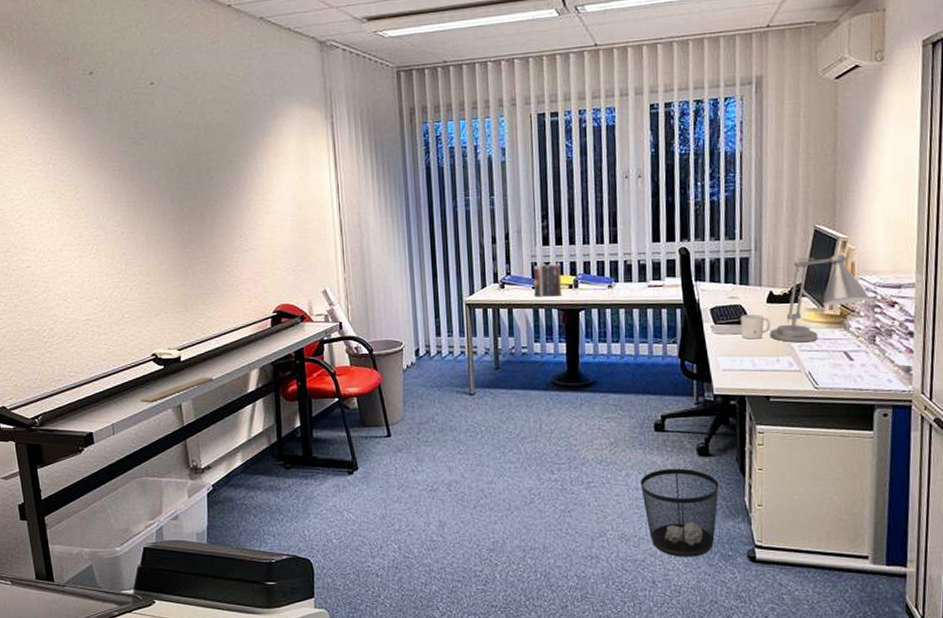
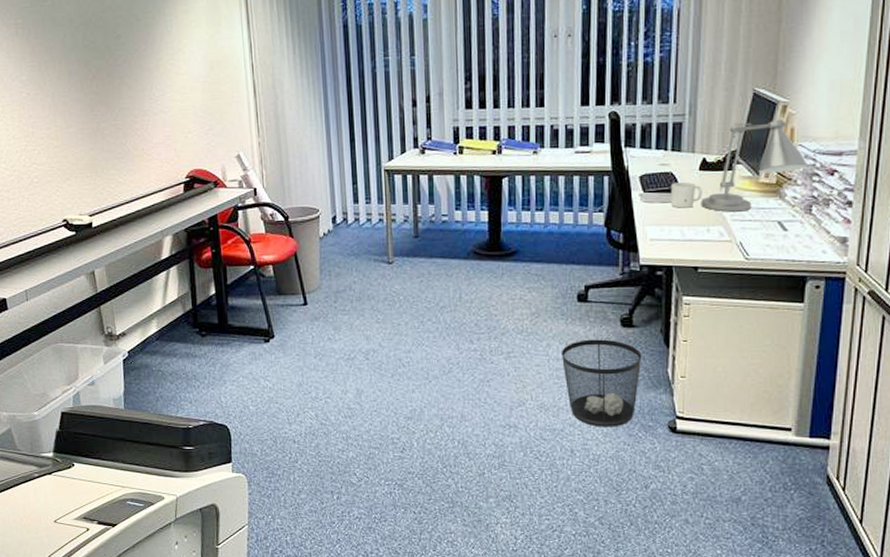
ruler: present [140,377,214,403] -> none [52,243,126,269]
books: present [533,262,562,297] -> none [455,126,485,163]

